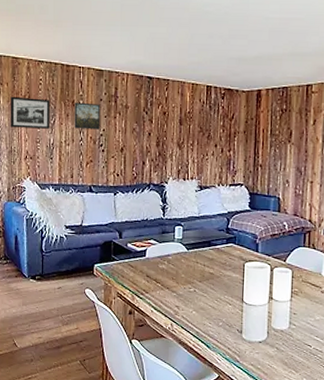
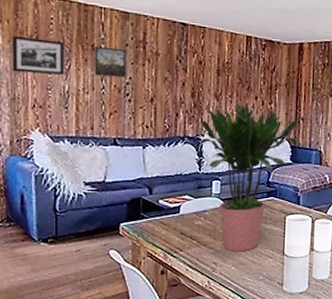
potted plant: none [164,151,259,297] -> present [199,103,300,252]

